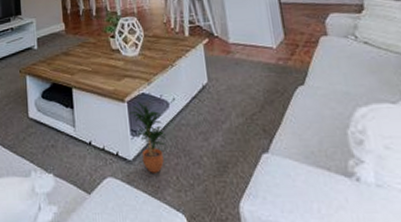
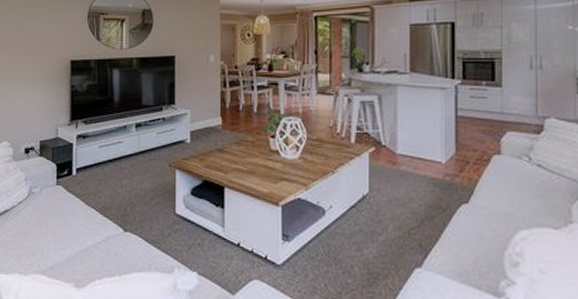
potted plant: present [129,101,167,173] -> none [283,206,318,279]

